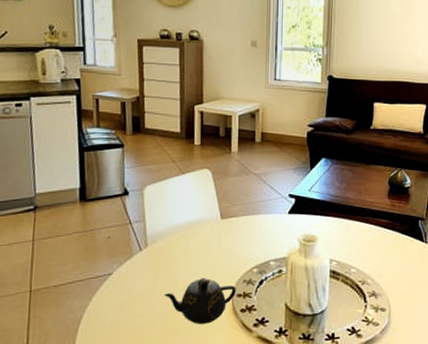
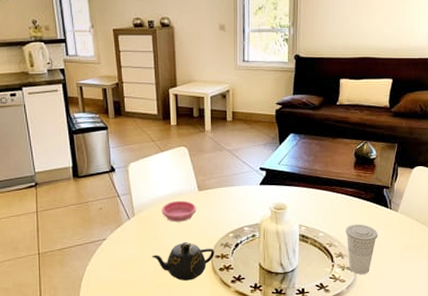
saucer: none [178,229,219,255] -> present [161,200,197,222]
cup: none [379,259,413,316] -> present [346,224,378,274]

